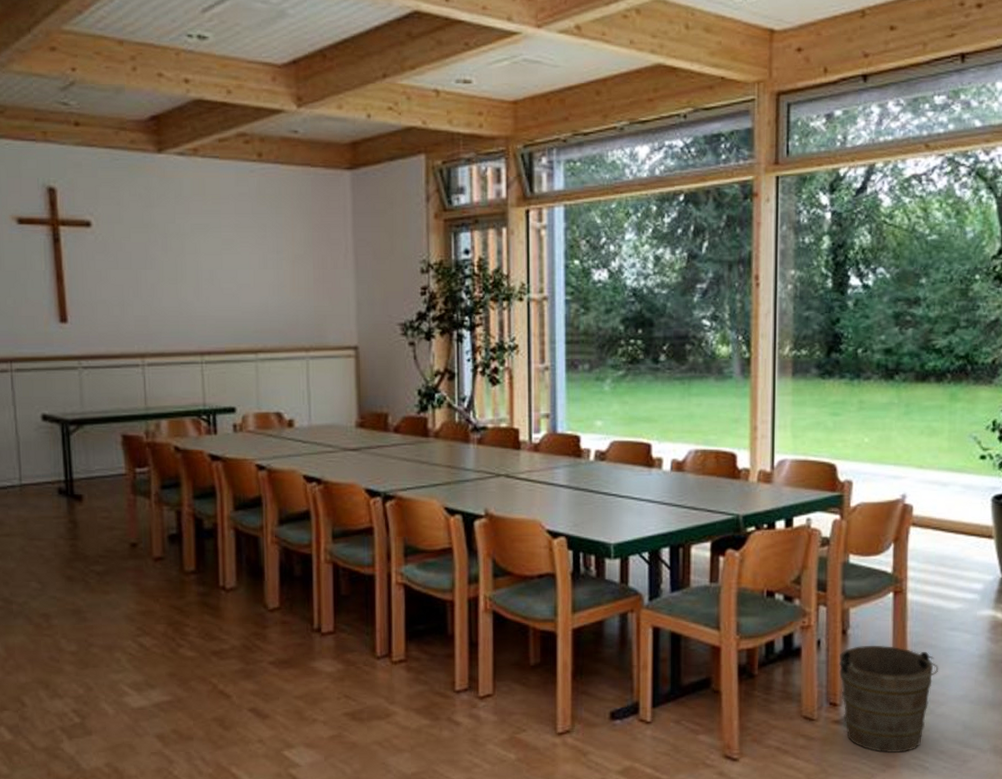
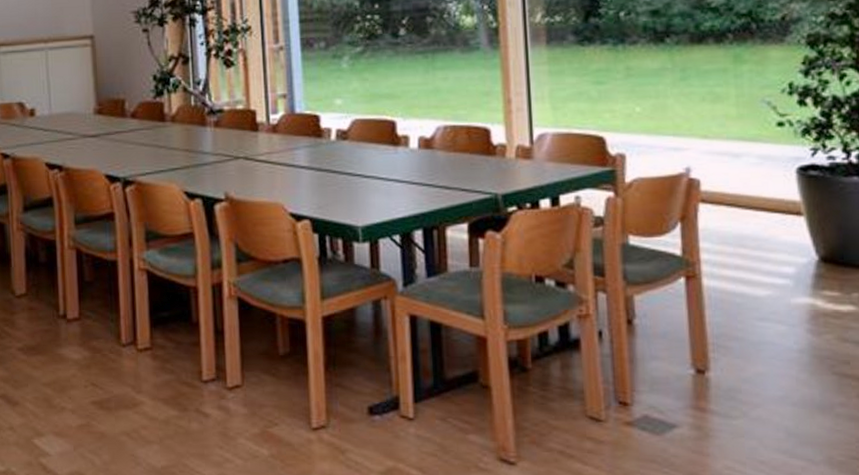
bucket: present [838,645,939,754] -> none [626,336,750,462]

